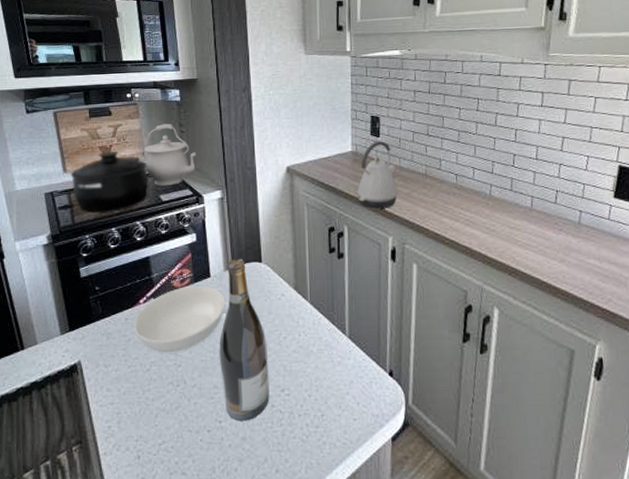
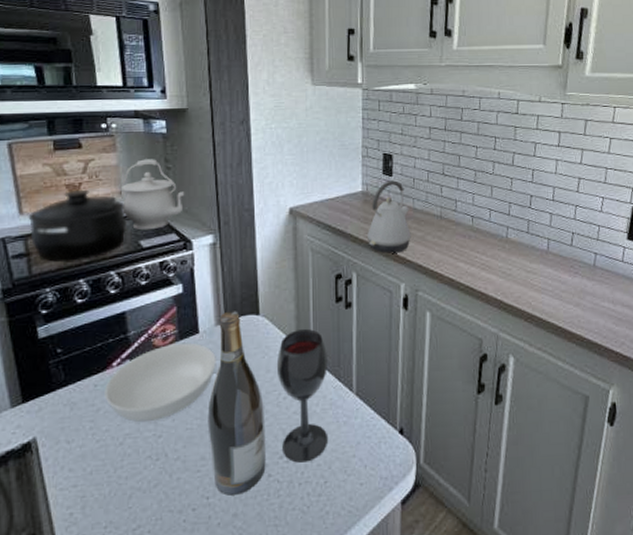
wine glass: none [277,276,323,396] -> present [276,328,329,463]

